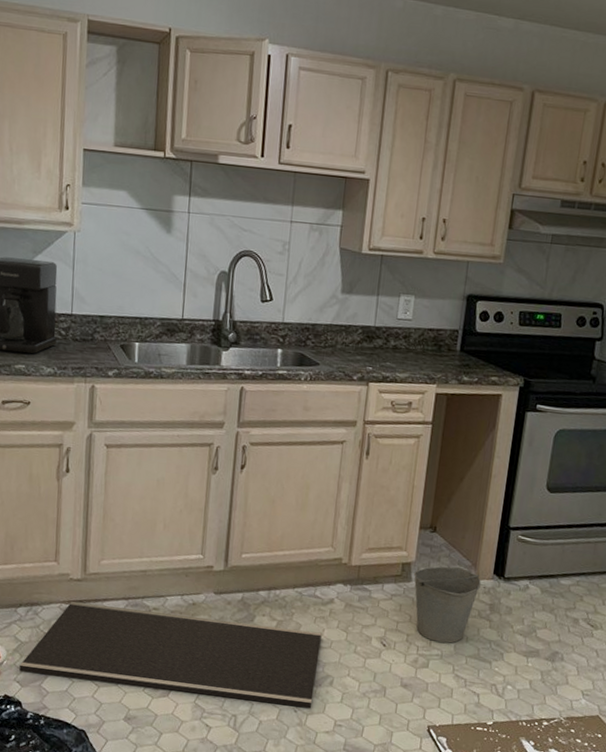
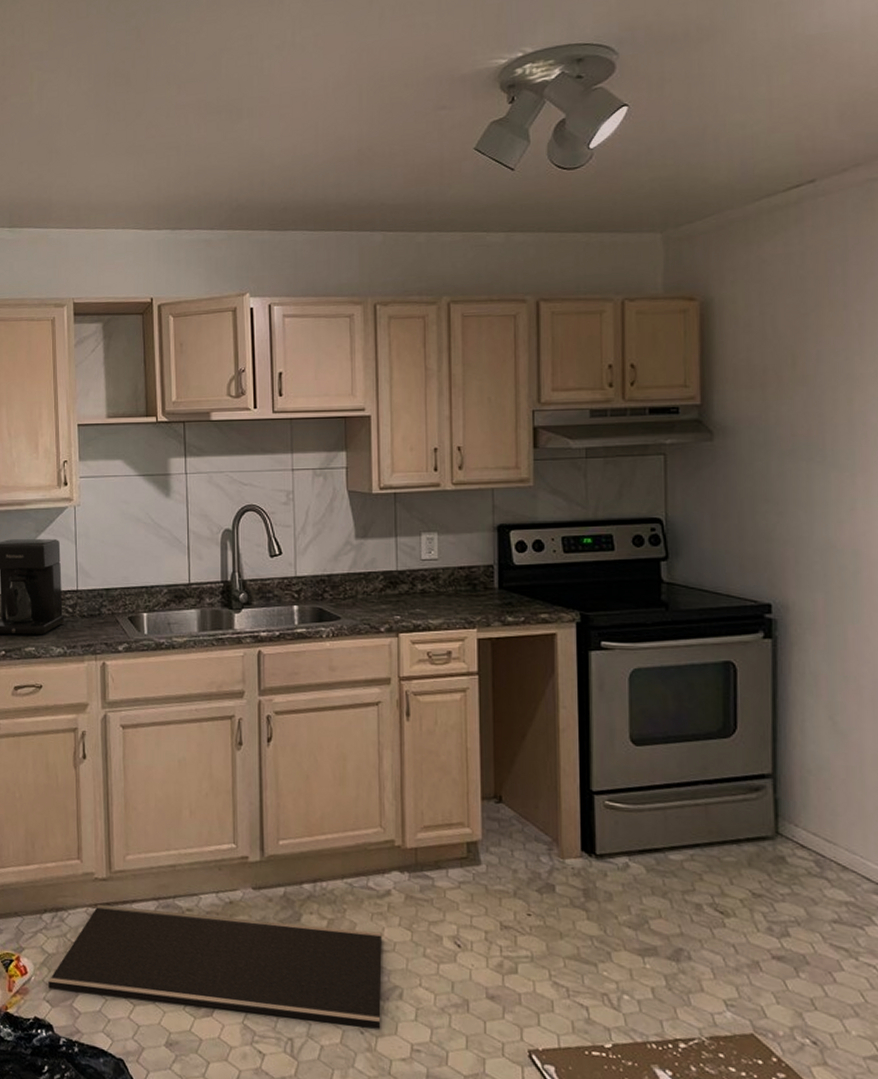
bucket: present [414,566,481,643] -> none [483,843,567,942]

